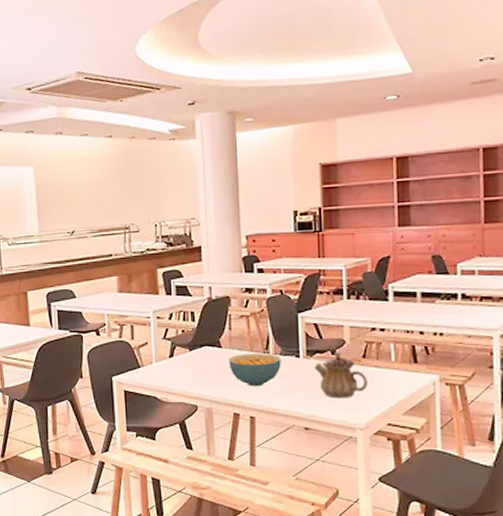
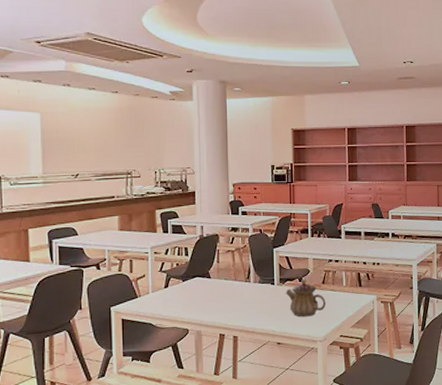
cereal bowl: present [228,353,281,387] -> none [216,282,260,311]

